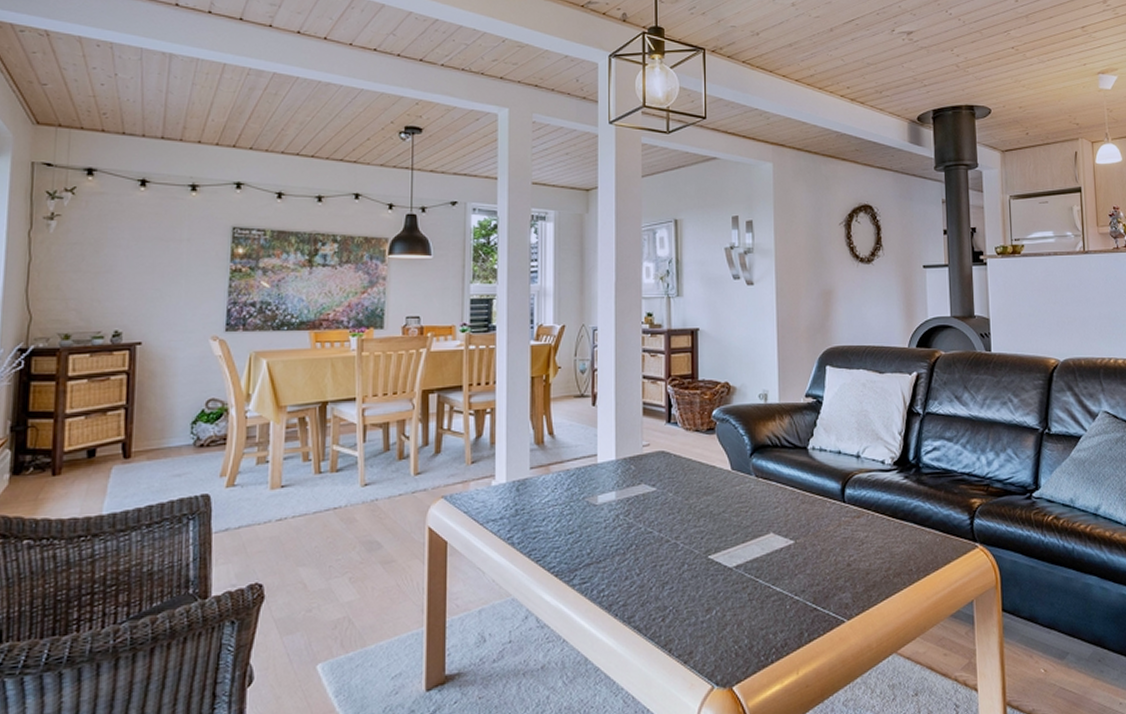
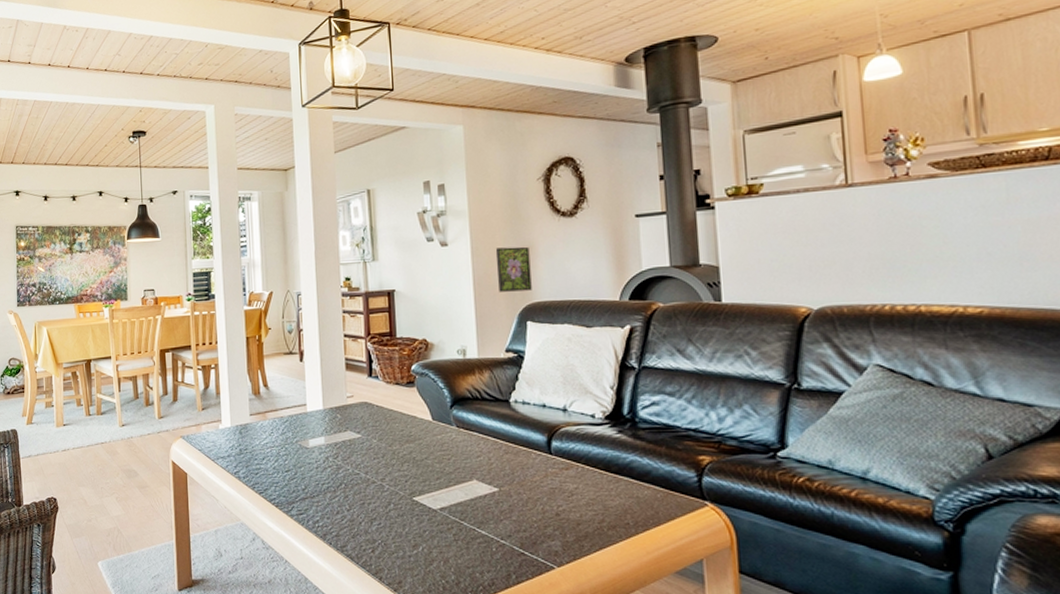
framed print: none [799,290,832,335] -> present [495,246,532,292]

